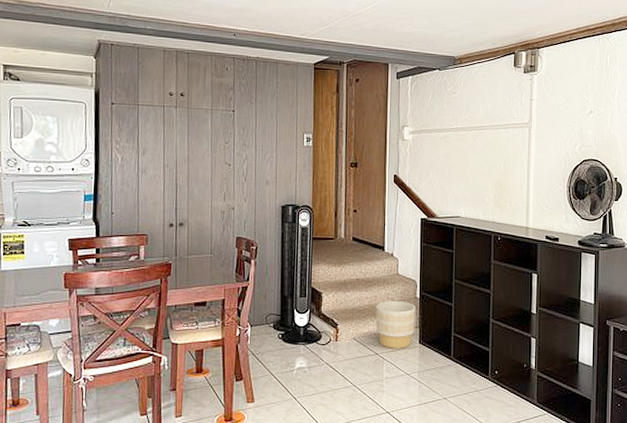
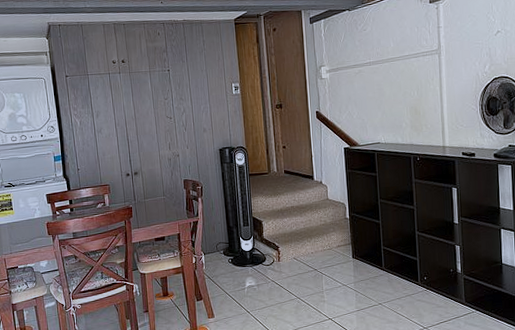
planter: present [375,300,416,348] -> none [311,222,348,264]

